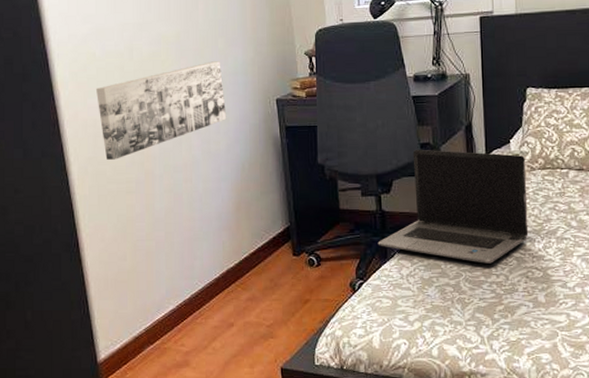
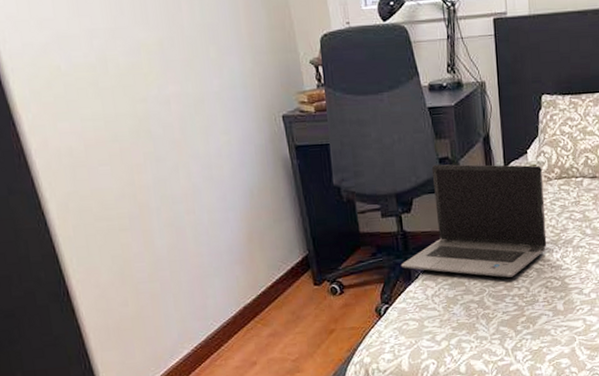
wall art: present [96,61,227,160] -> none [67,73,229,194]

